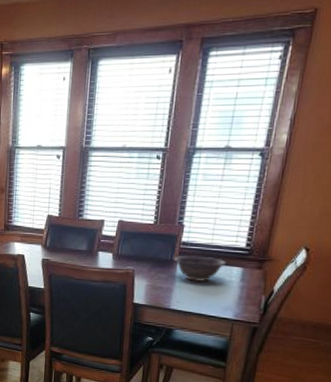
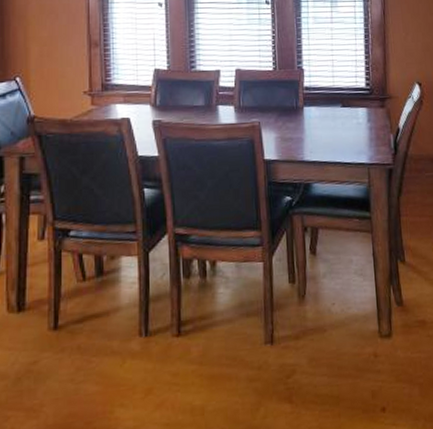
decorative bowl: present [174,255,227,282] -> none [299,99,352,127]

